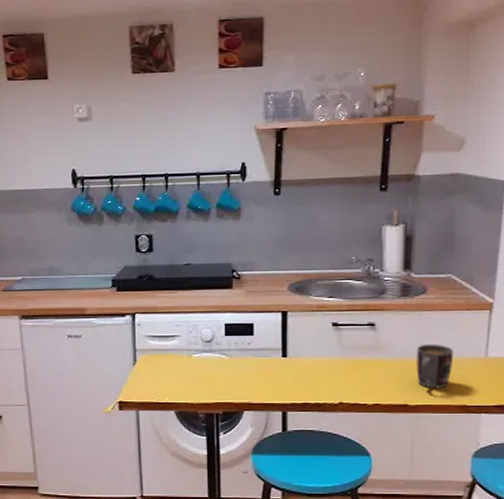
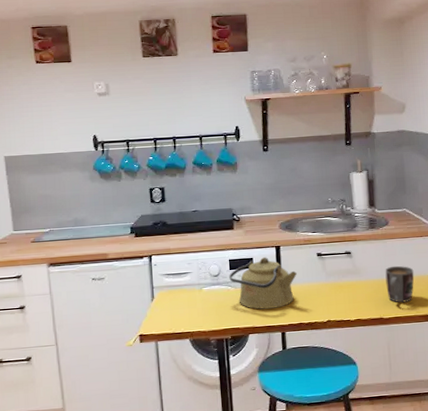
kettle: none [224,323,306,384] -> present [229,257,297,310]

